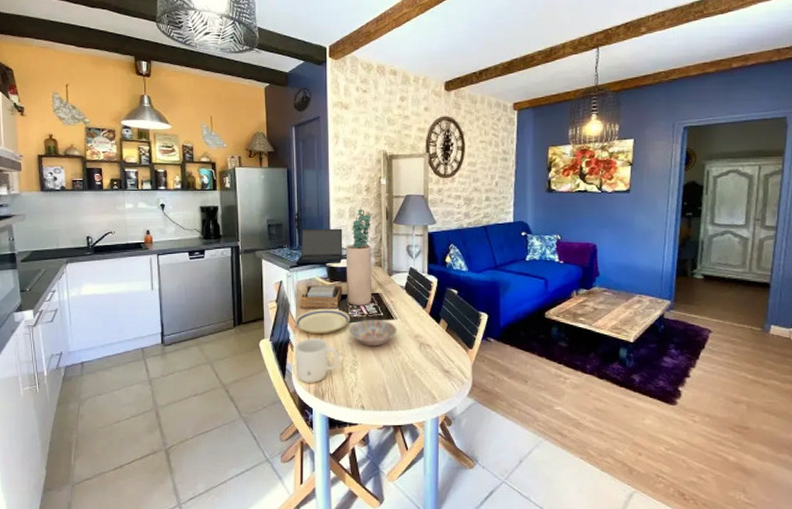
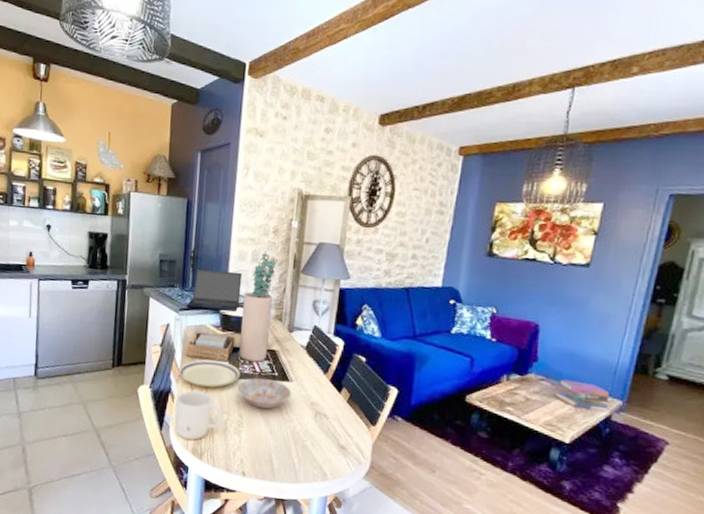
books: none [616,288,661,312] -> present [555,379,610,413]

